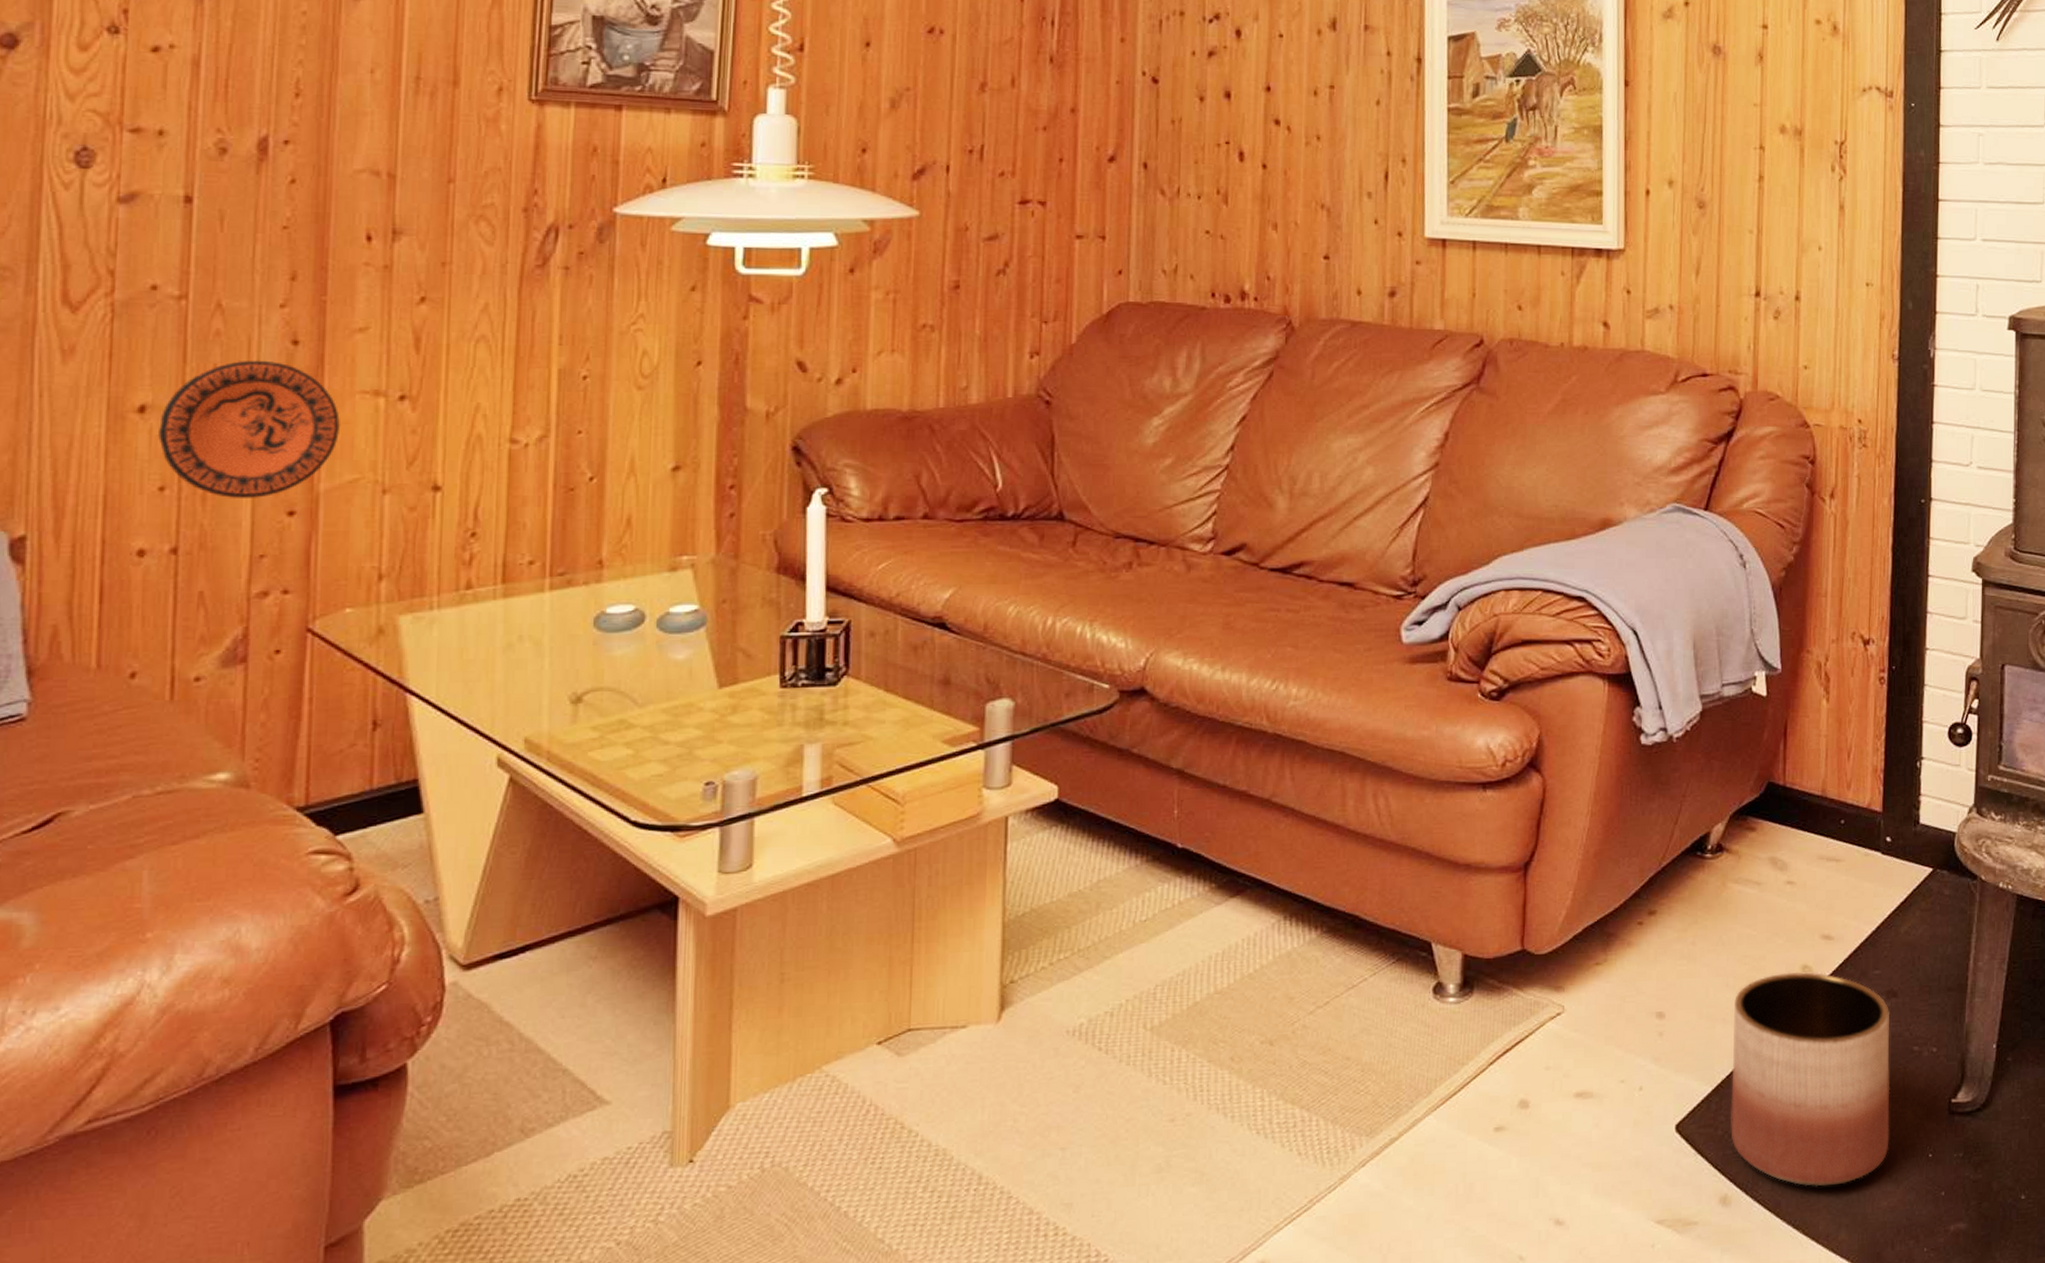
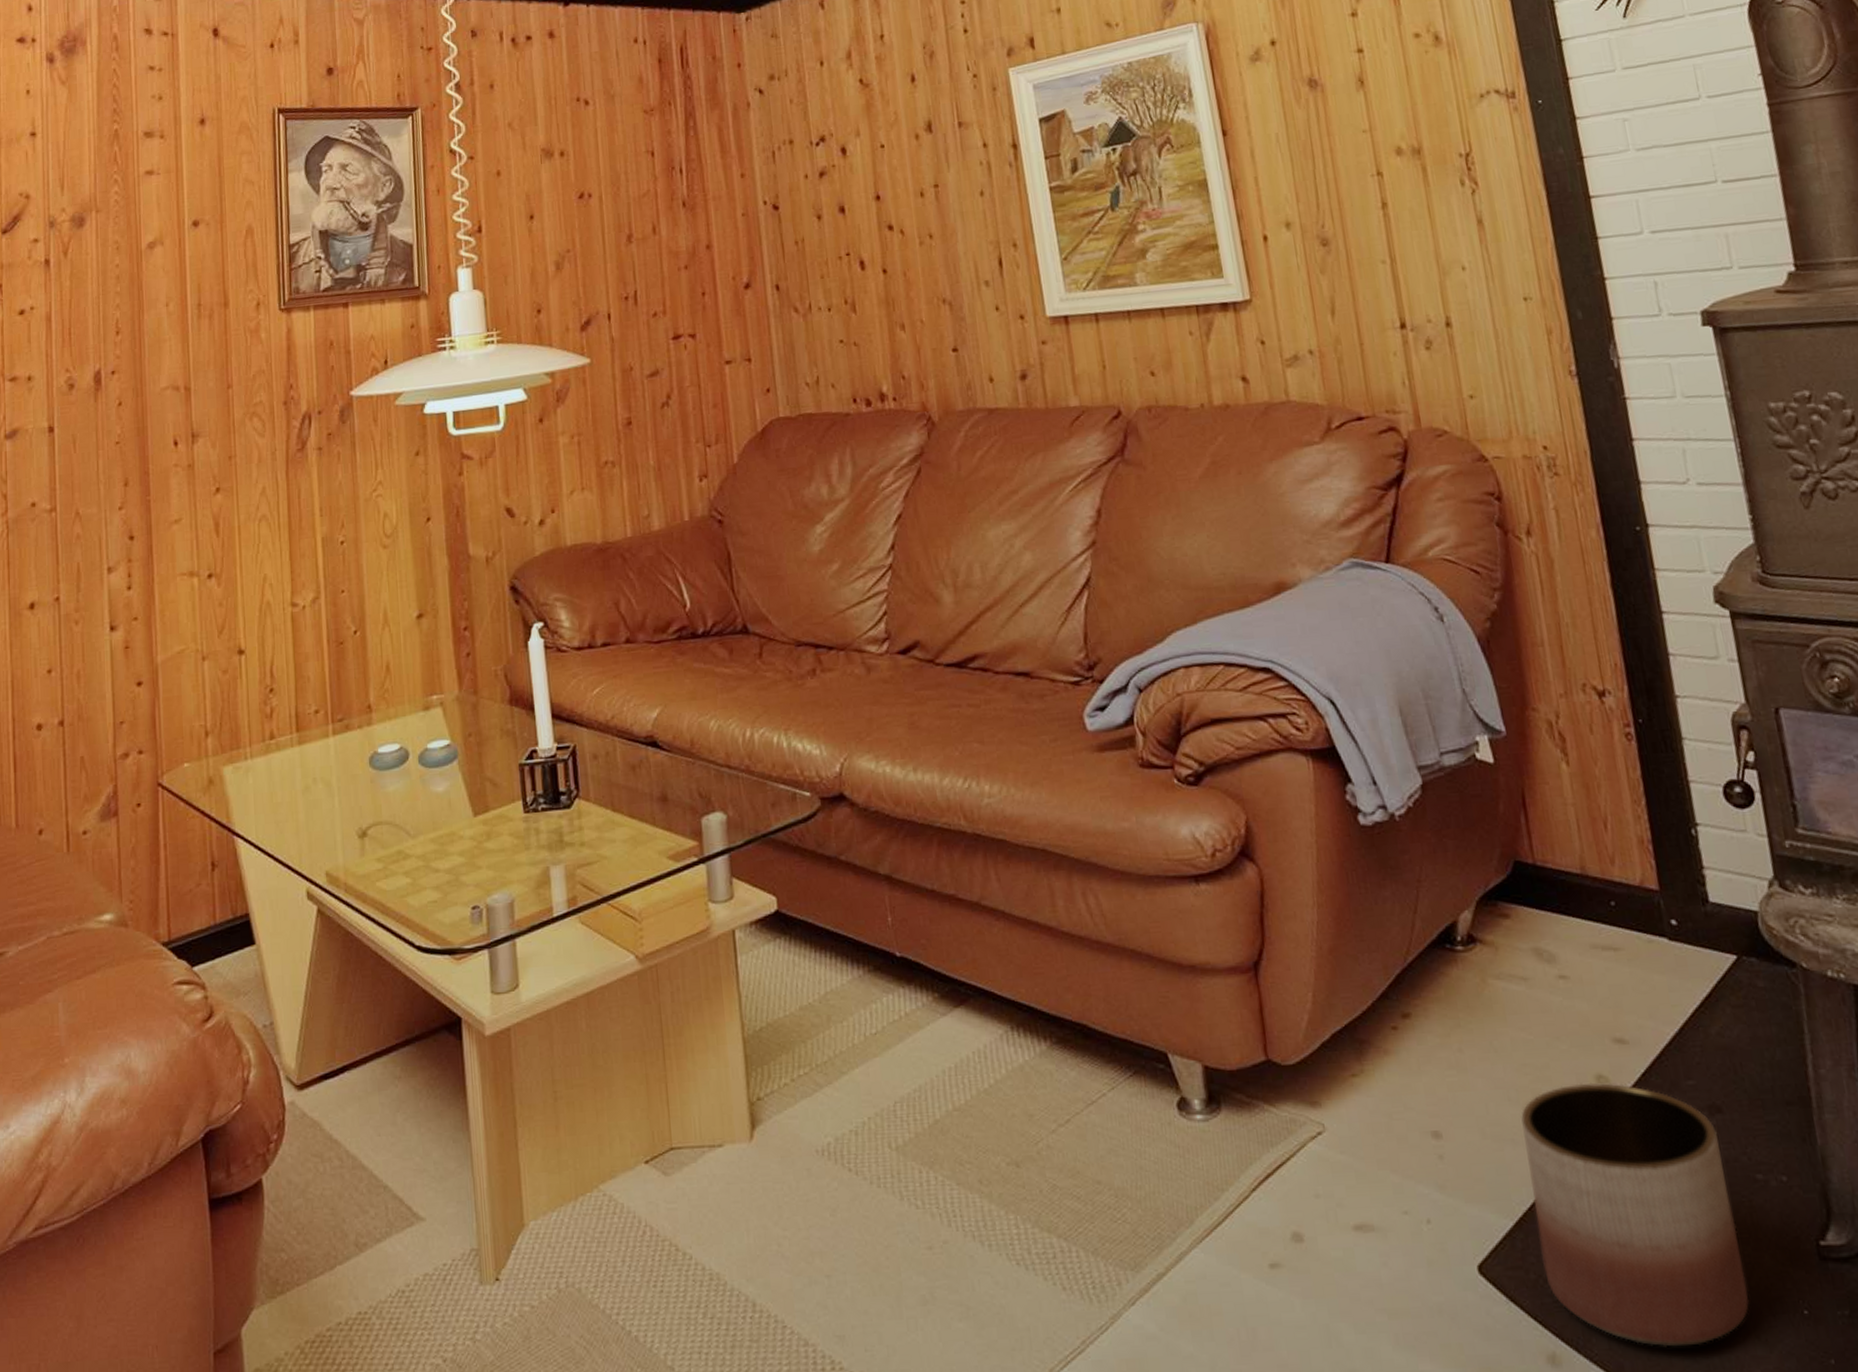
decorative plate: present [157,360,341,500] -> none [43,555,169,676]

